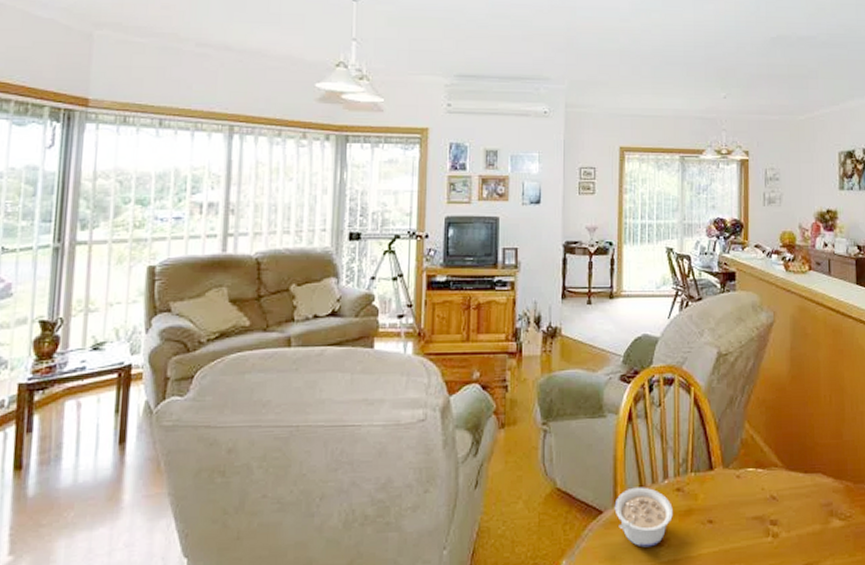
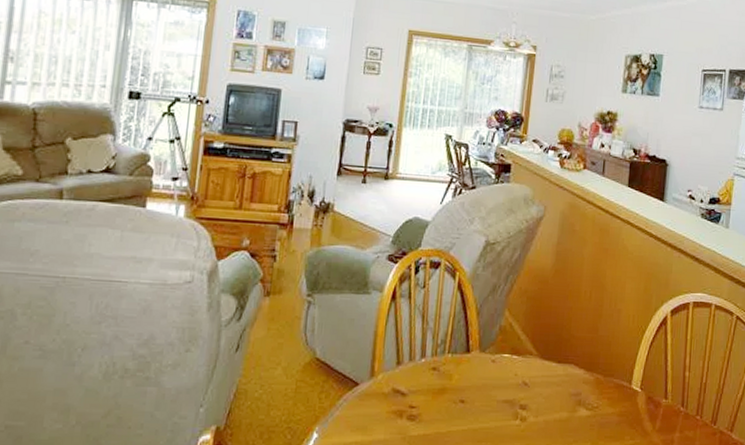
legume: present [614,487,673,548] -> none [370,363,427,421]

